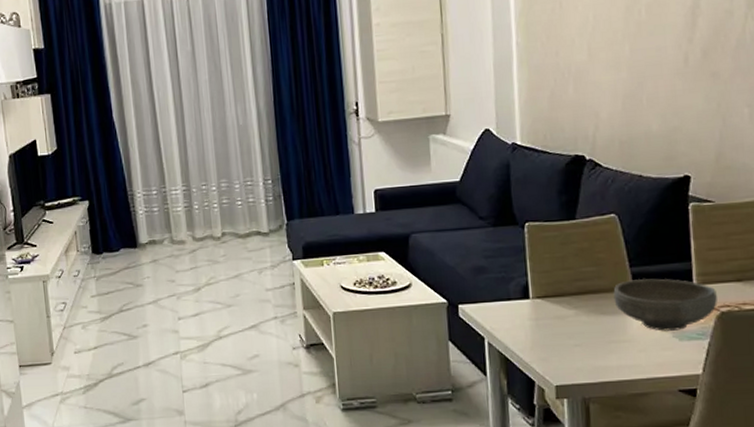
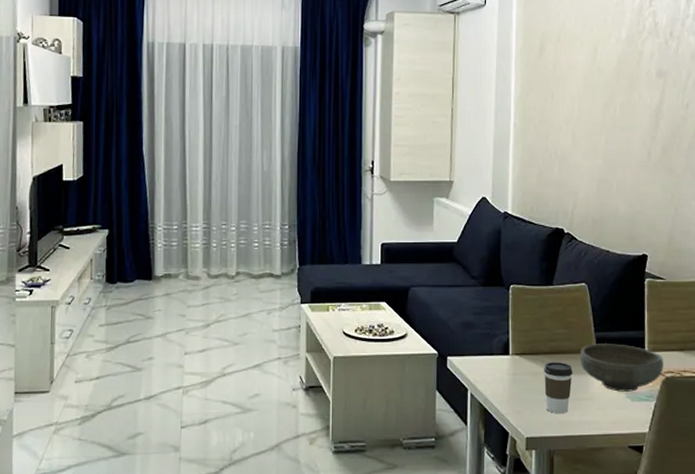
coffee cup: none [571,303,606,359] -> present [544,362,573,414]

